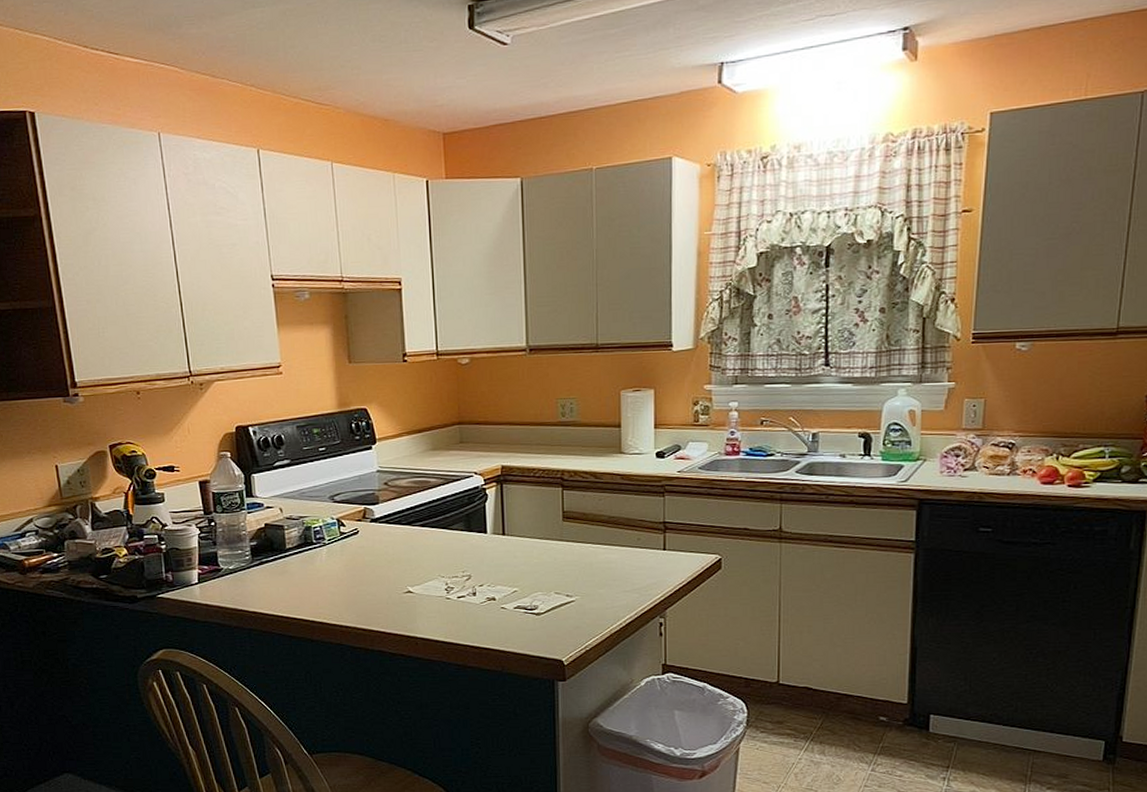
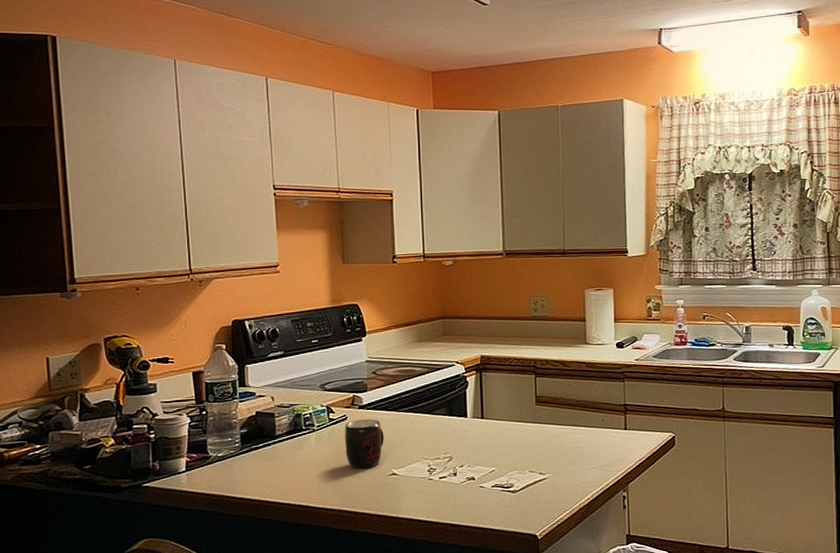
mug: none [357,533,398,586] -> present [345,419,384,469]

